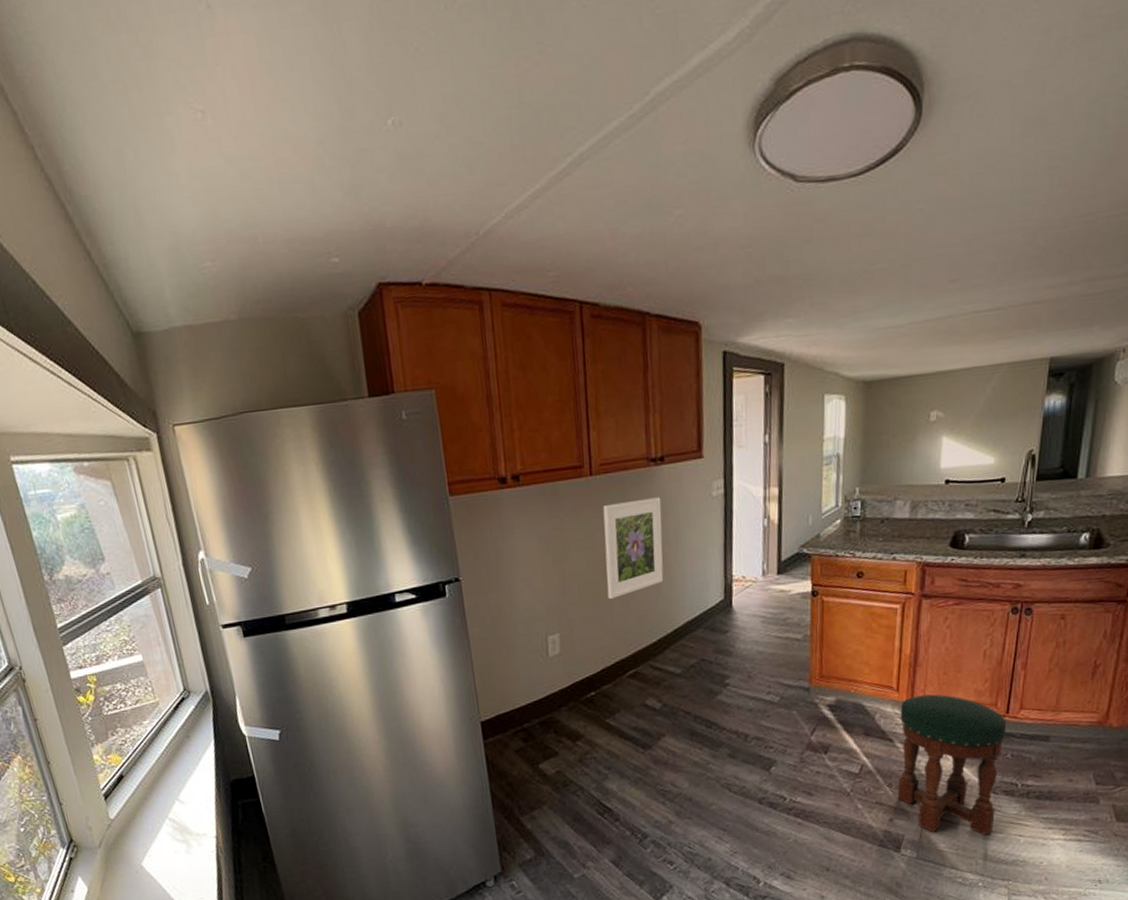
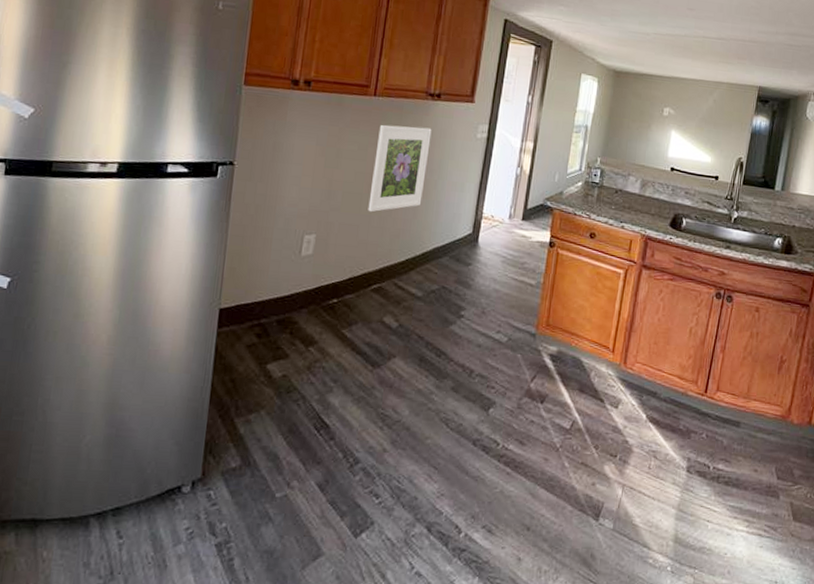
stool: present [897,694,1007,836] -> none [601,360,705,516]

